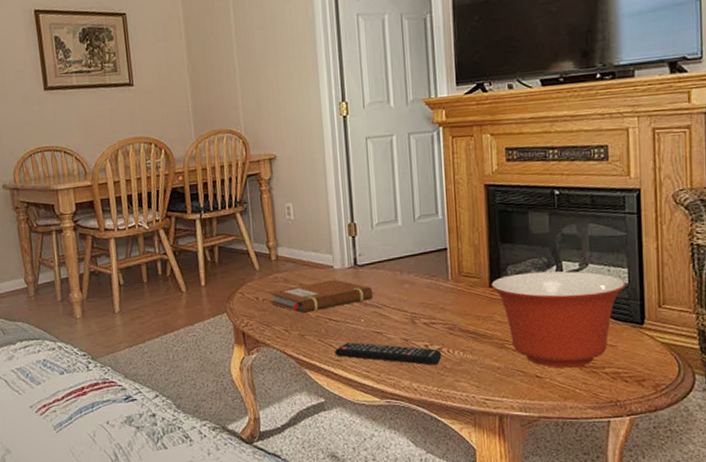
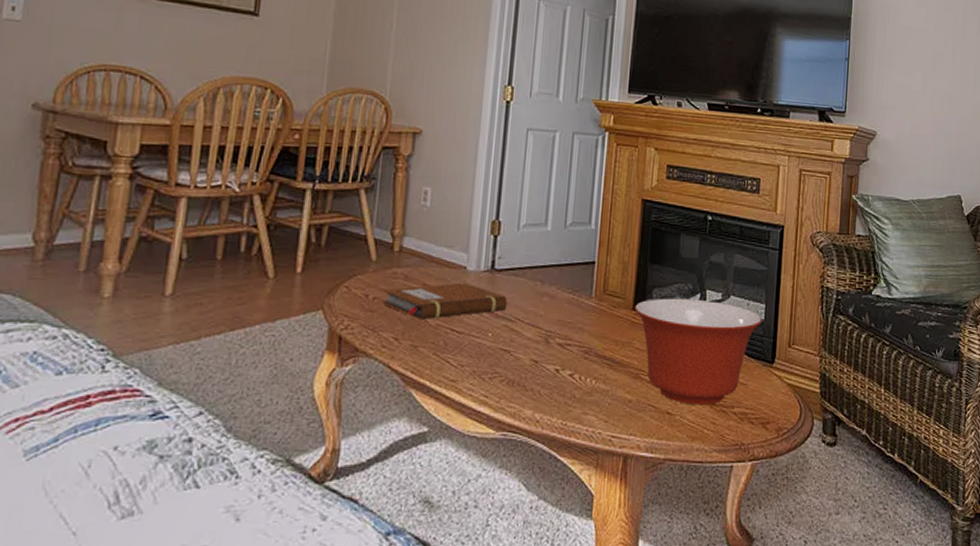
remote control: present [334,342,442,366] -> none [450,360,573,394]

